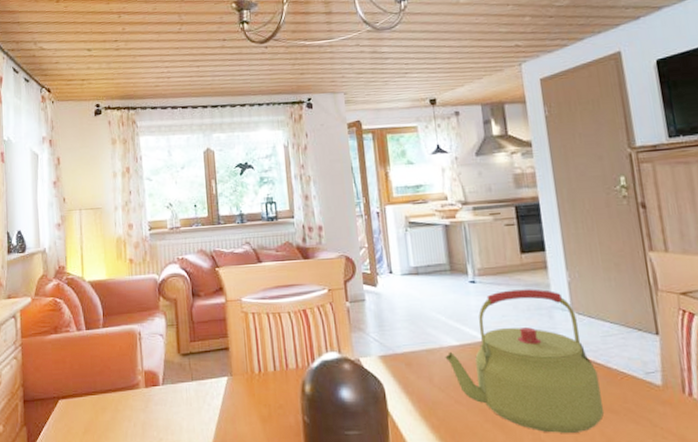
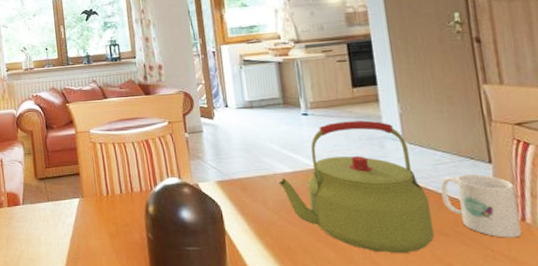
mug: none [609,346,689,415] -> present [440,173,521,238]

